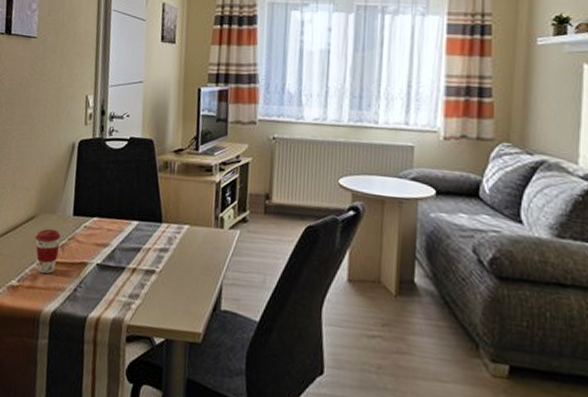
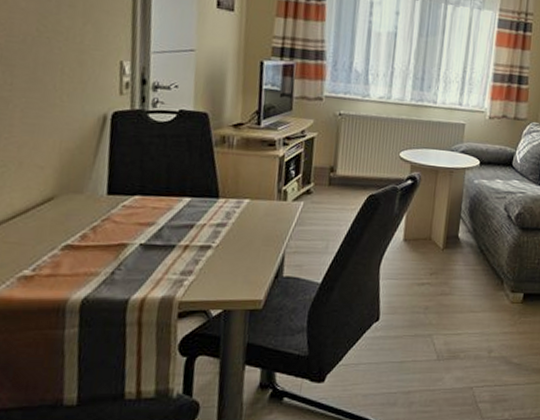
coffee cup: present [34,228,61,274] -> none [54,210,92,260]

